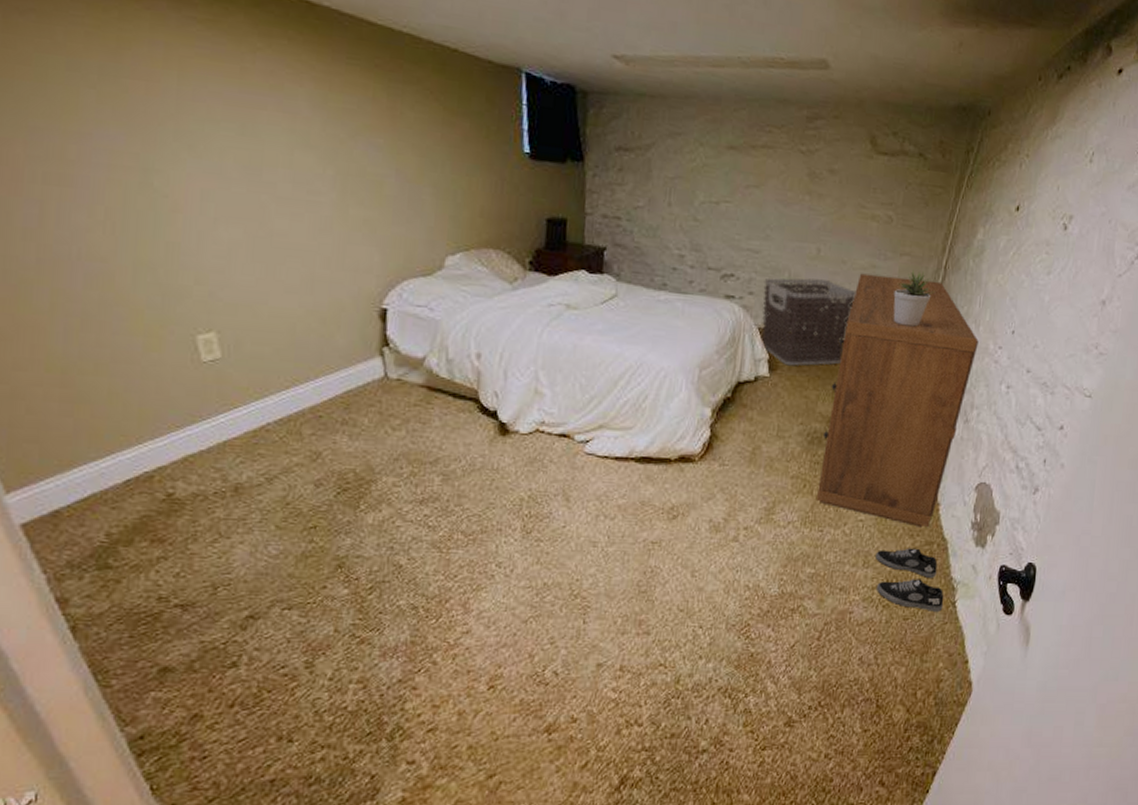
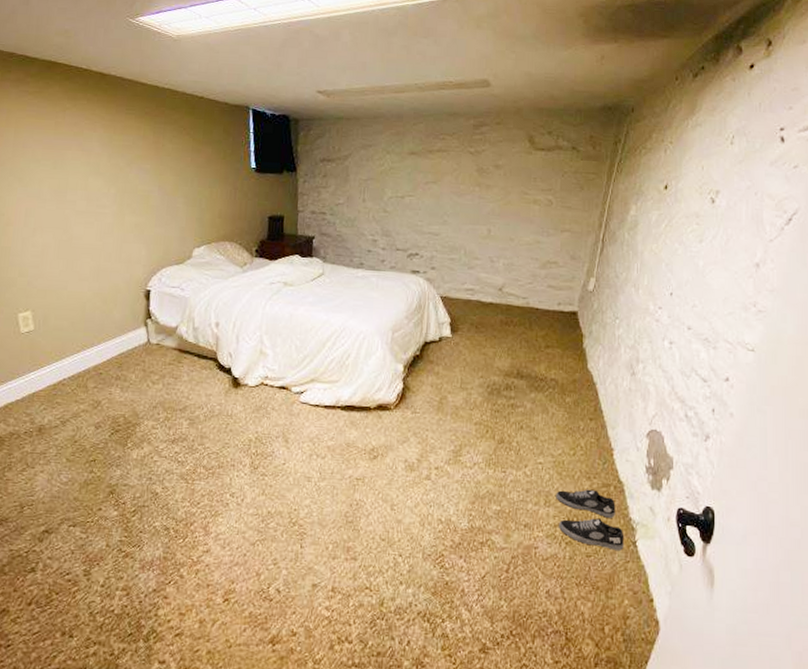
clothes hamper: present [761,278,856,367] -> none [443,254,524,328]
dresser: present [816,273,979,528] -> none [498,248,639,471]
potted plant: present [893,270,935,327] -> none [557,243,595,292]

